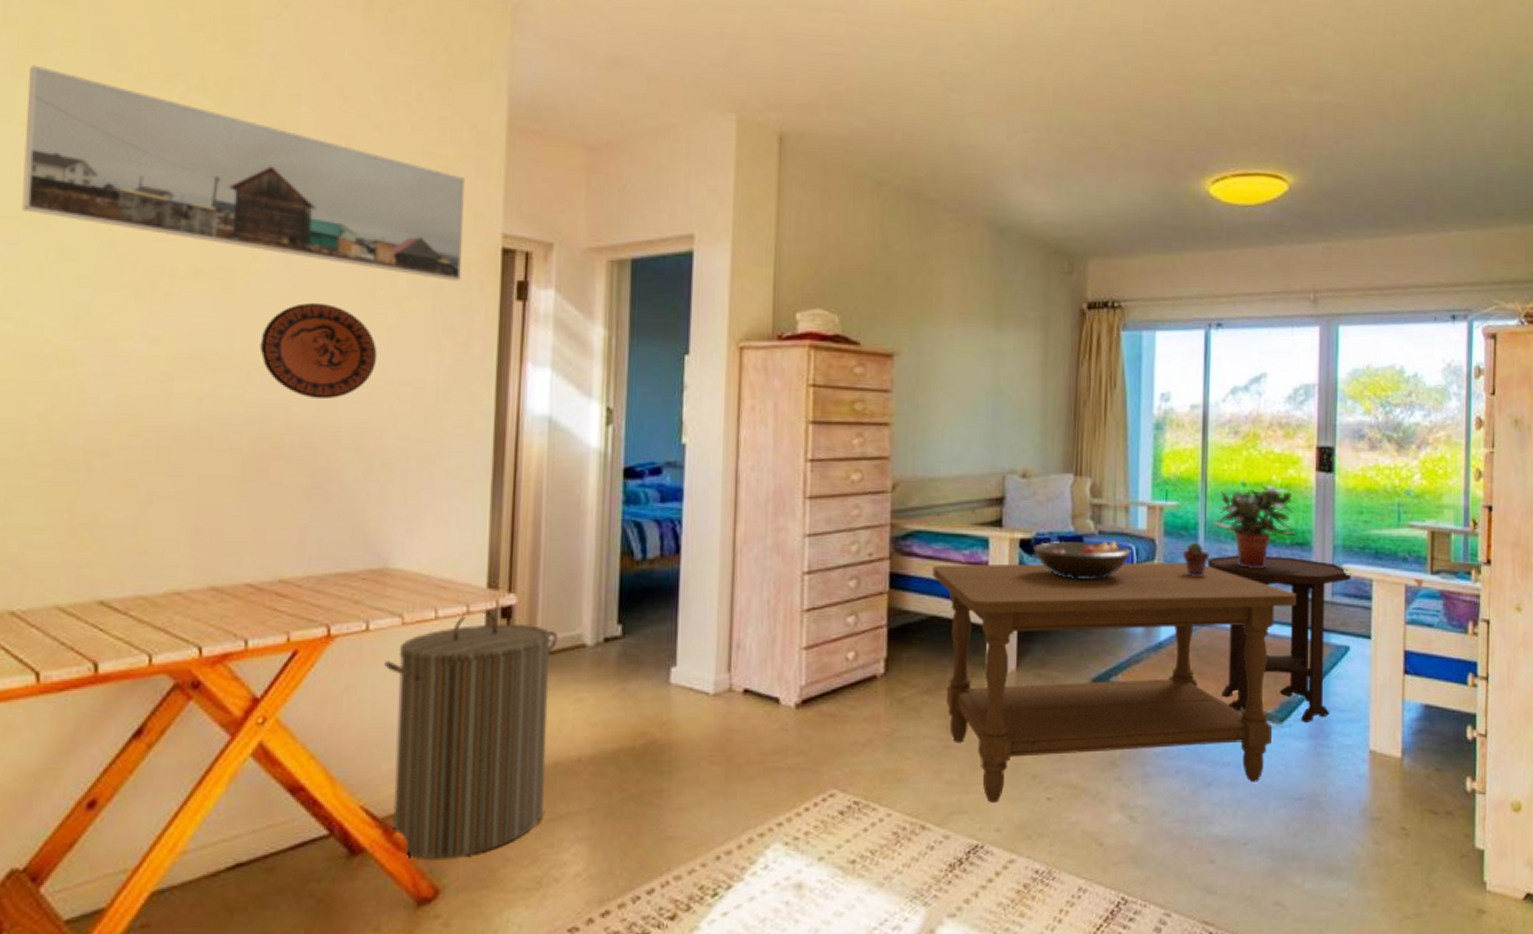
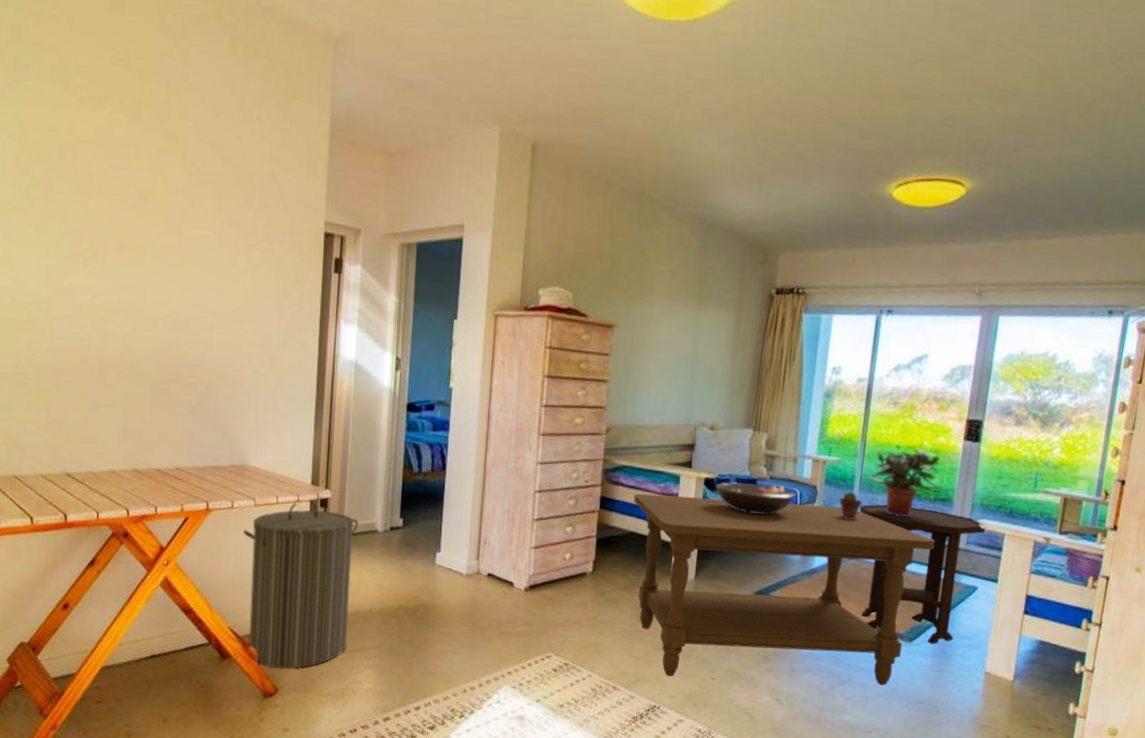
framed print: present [22,64,465,281] -> none [11,92,299,257]
decorative plate: present [260,302,378,400] -> none [162,270,239,342]

